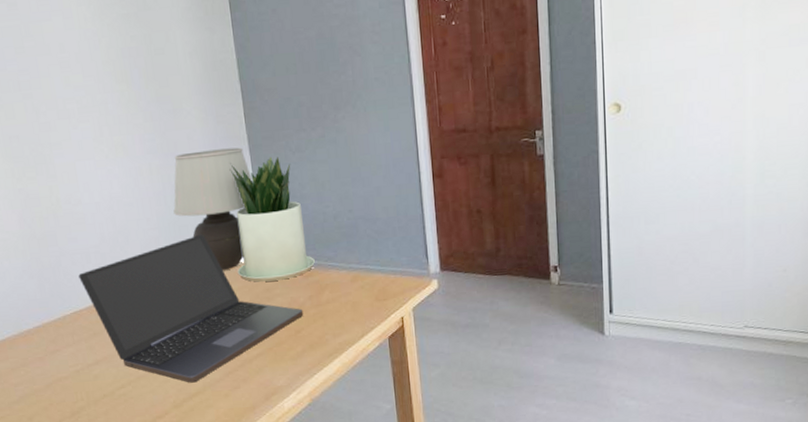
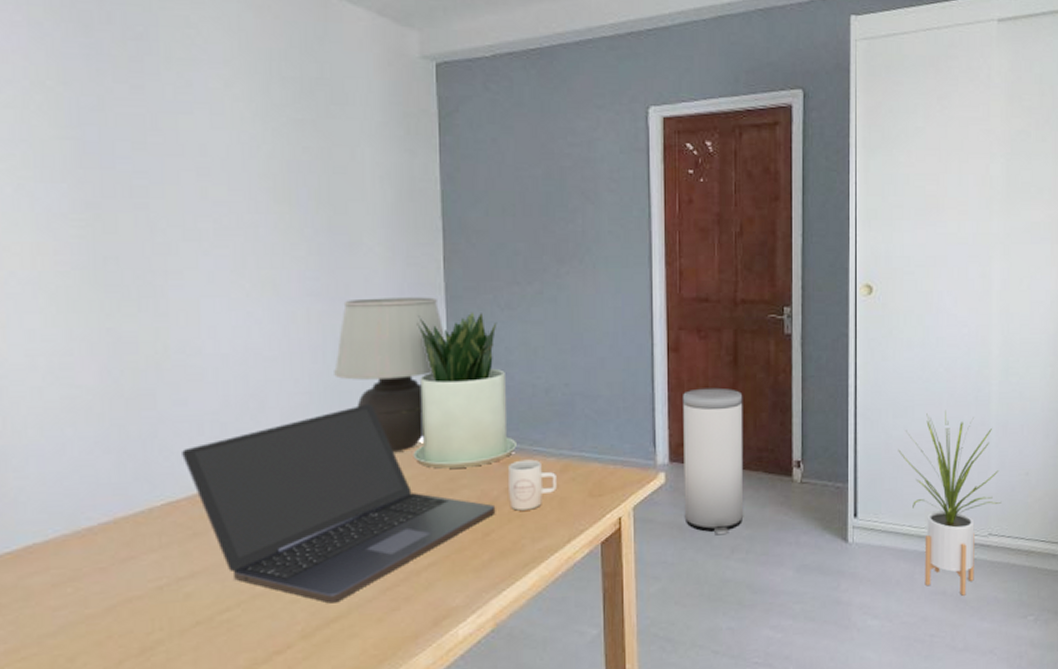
mug: none [309,272,350,313] -> present [507,459,558,511]
pedal bin: none [449,206,508,330] -> present [683,387,744,535]
house plant: none [651,214,758,381] -> present [898,410,1002,596]

